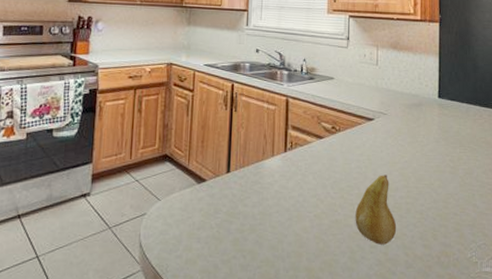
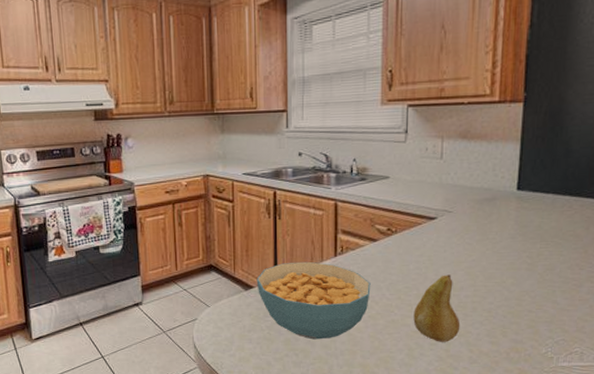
cereal bowl: none [209,155,317,240] -> present [256,261,371,340]

